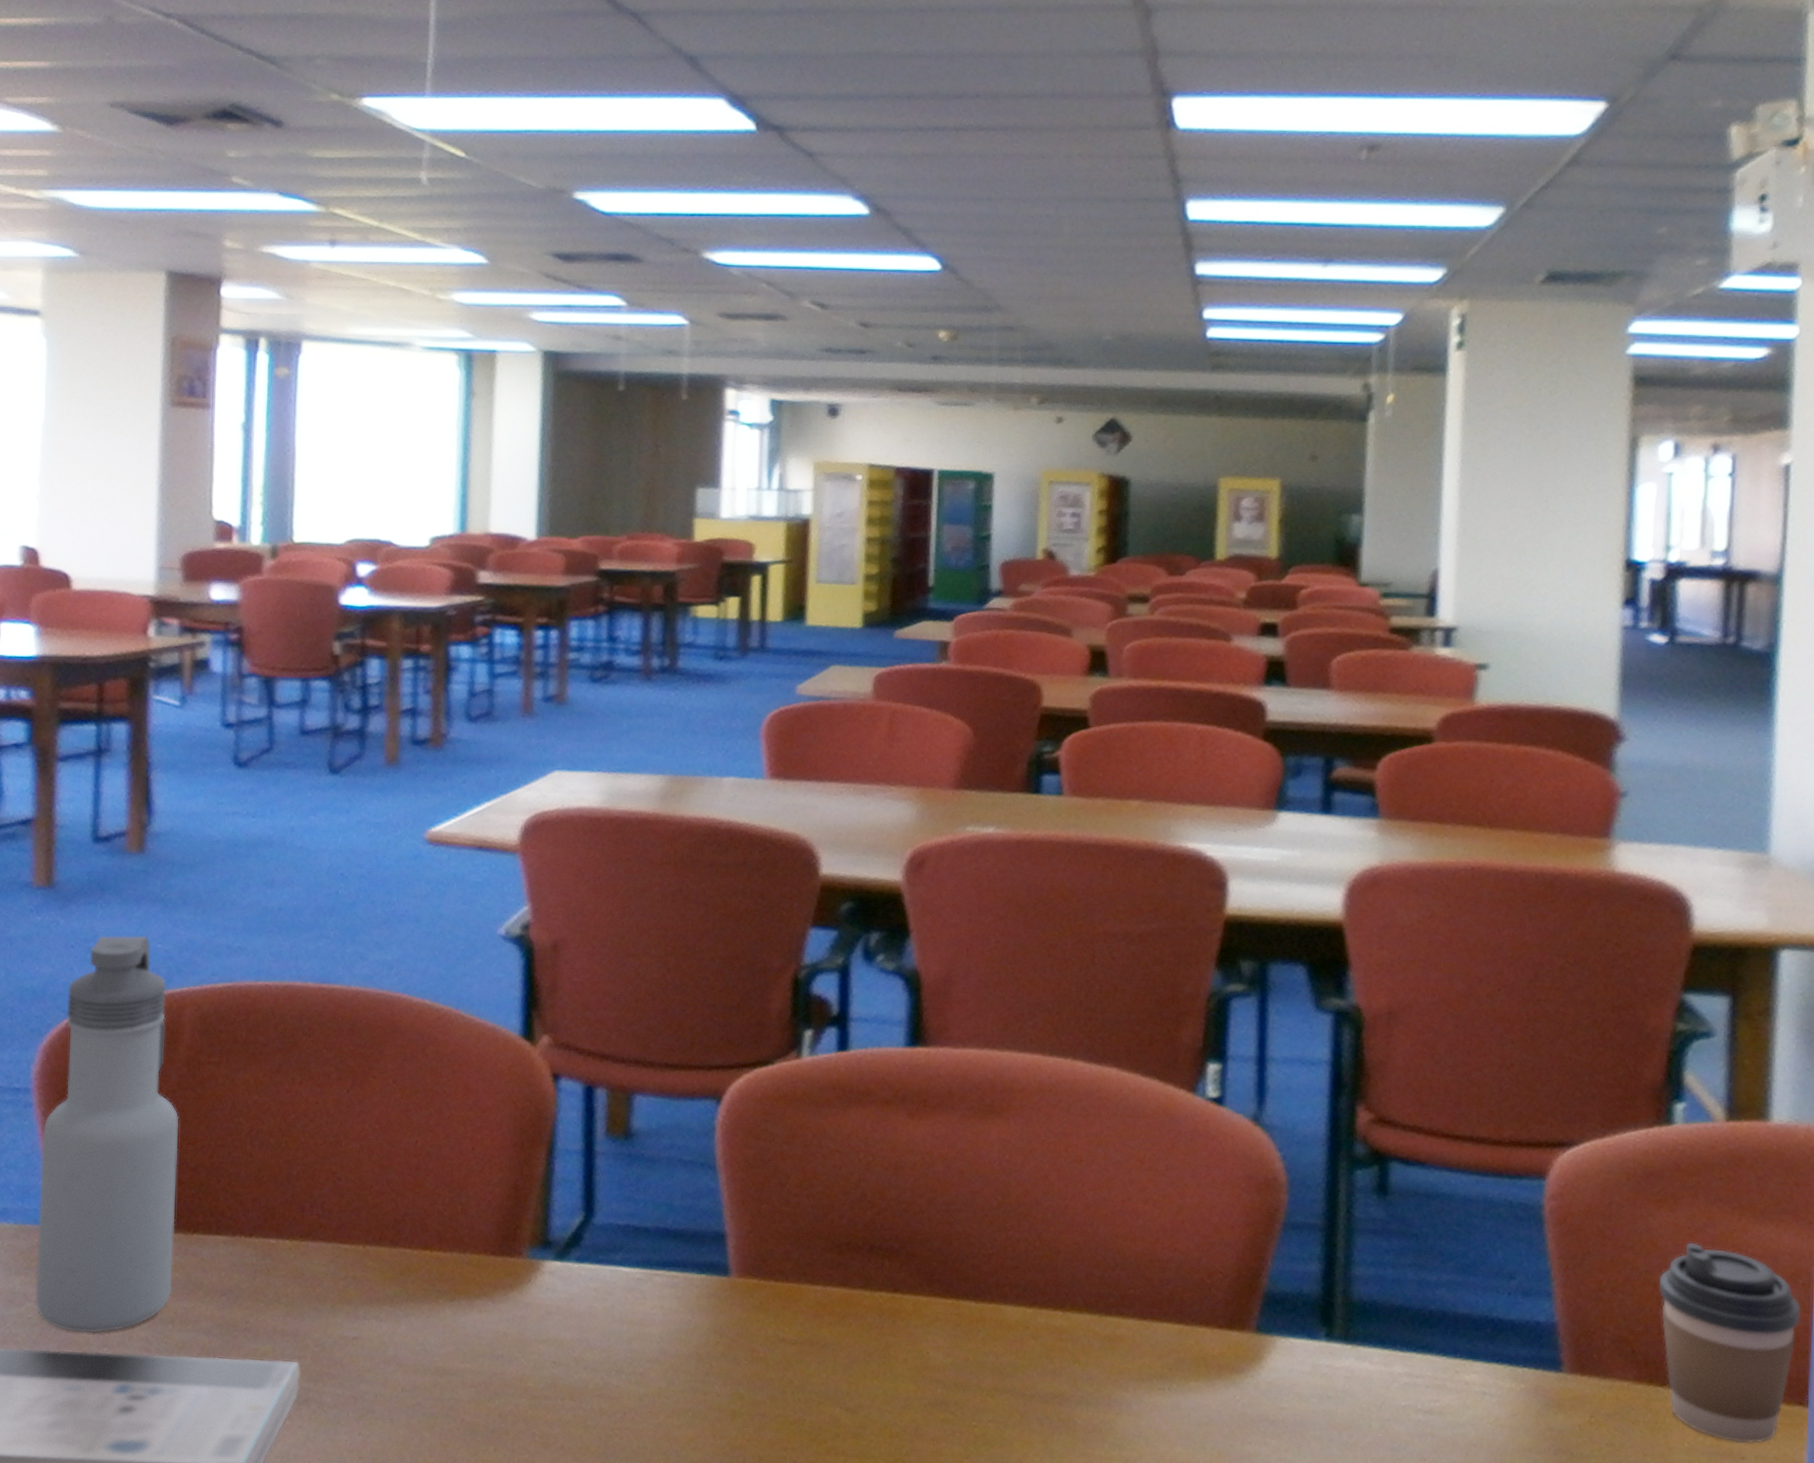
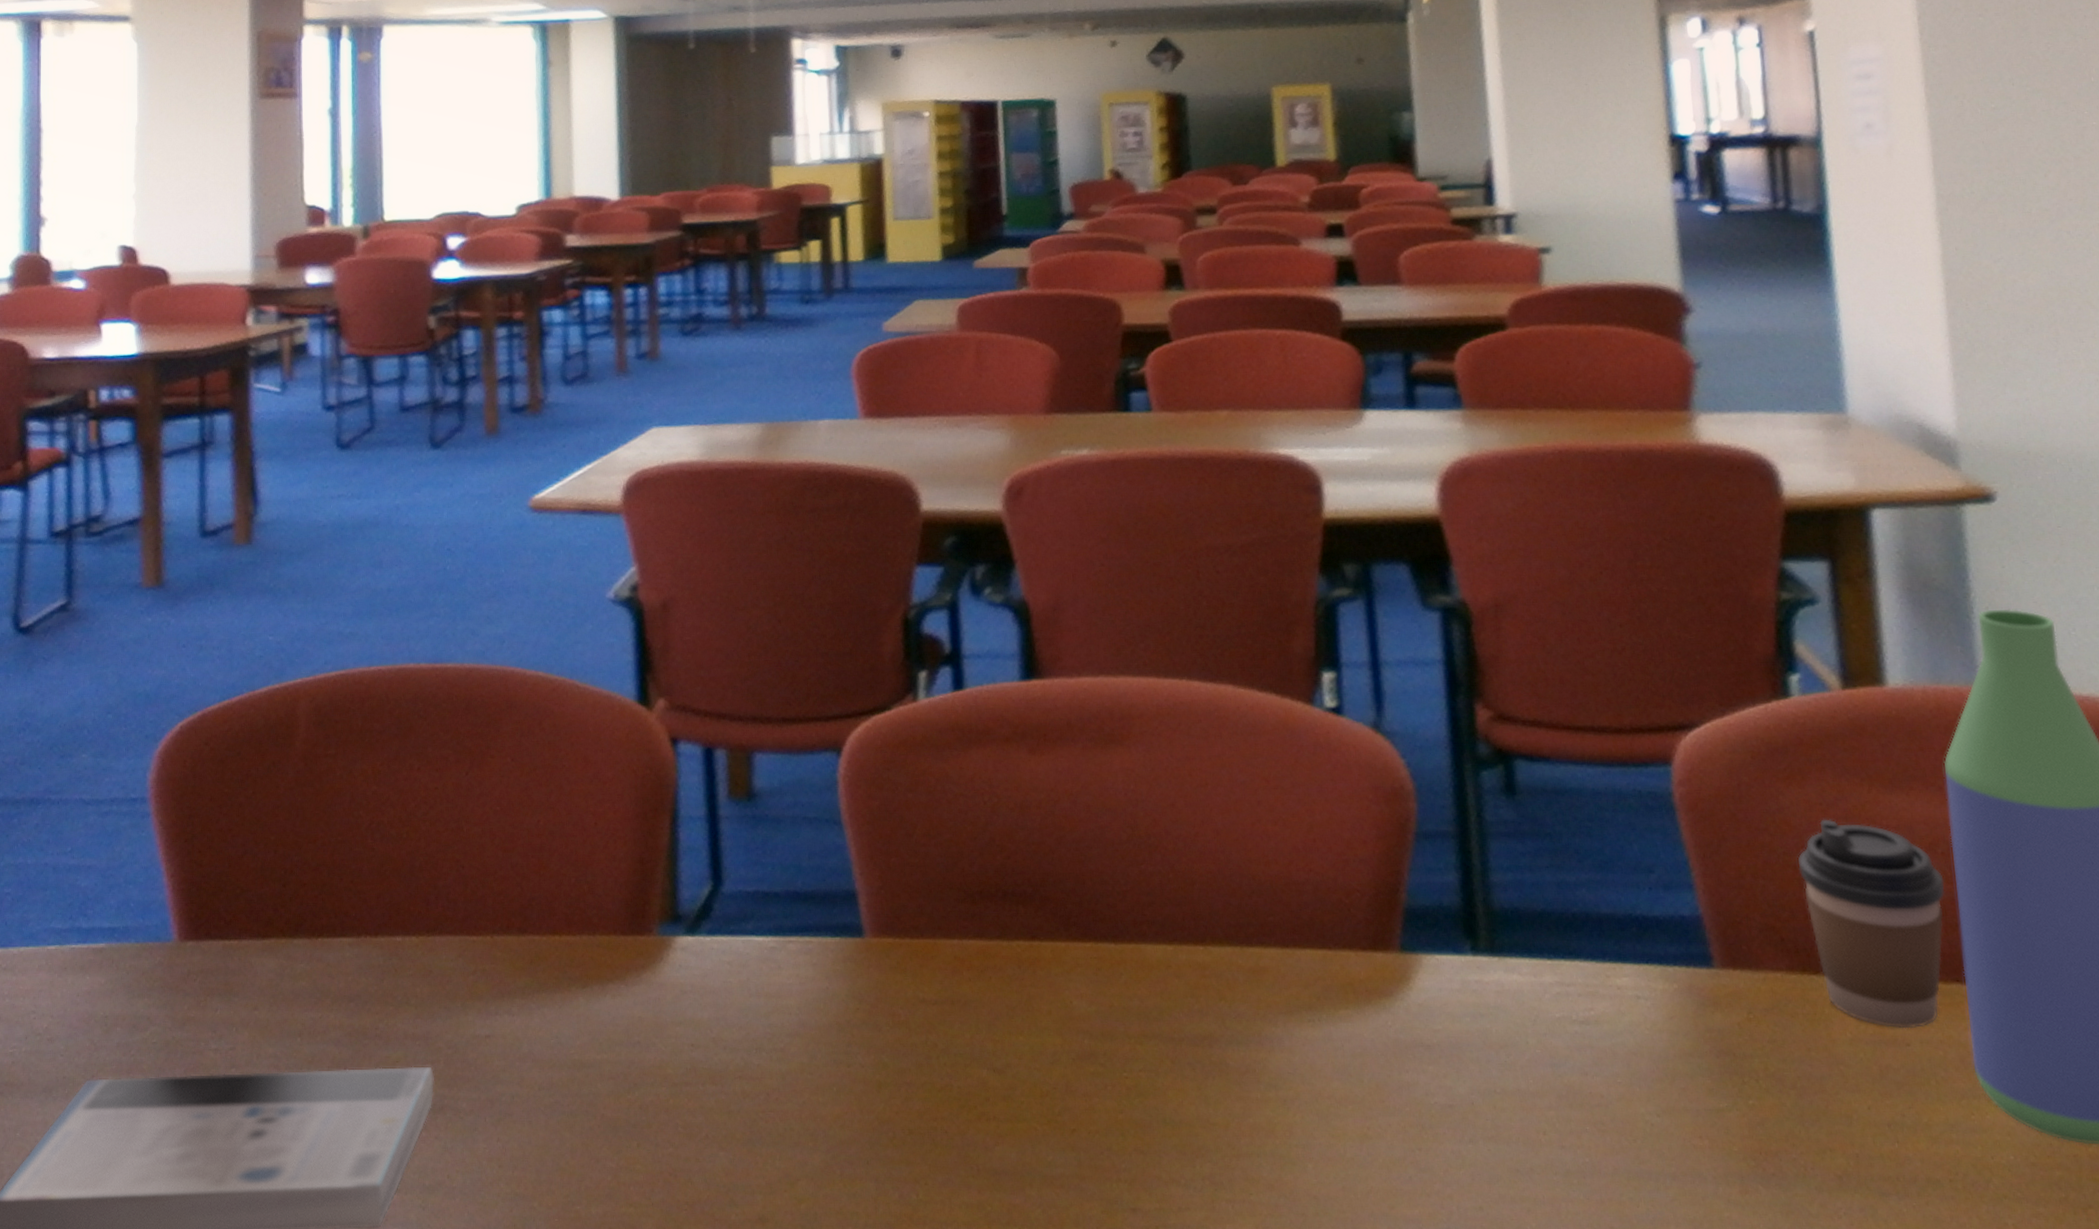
water bottle: present [35,935,179,1334] -> none [159,629,299,1054]

